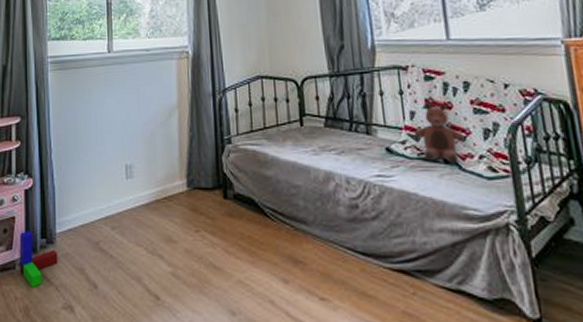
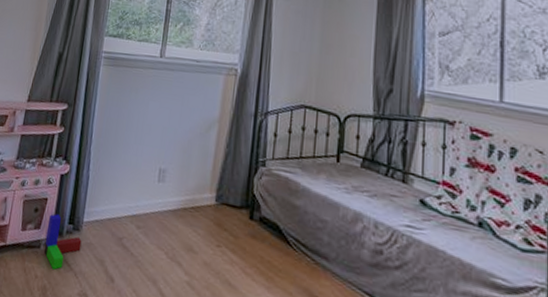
teddy bear: present [413,102,464,163] -> none [451,161,503,228]

